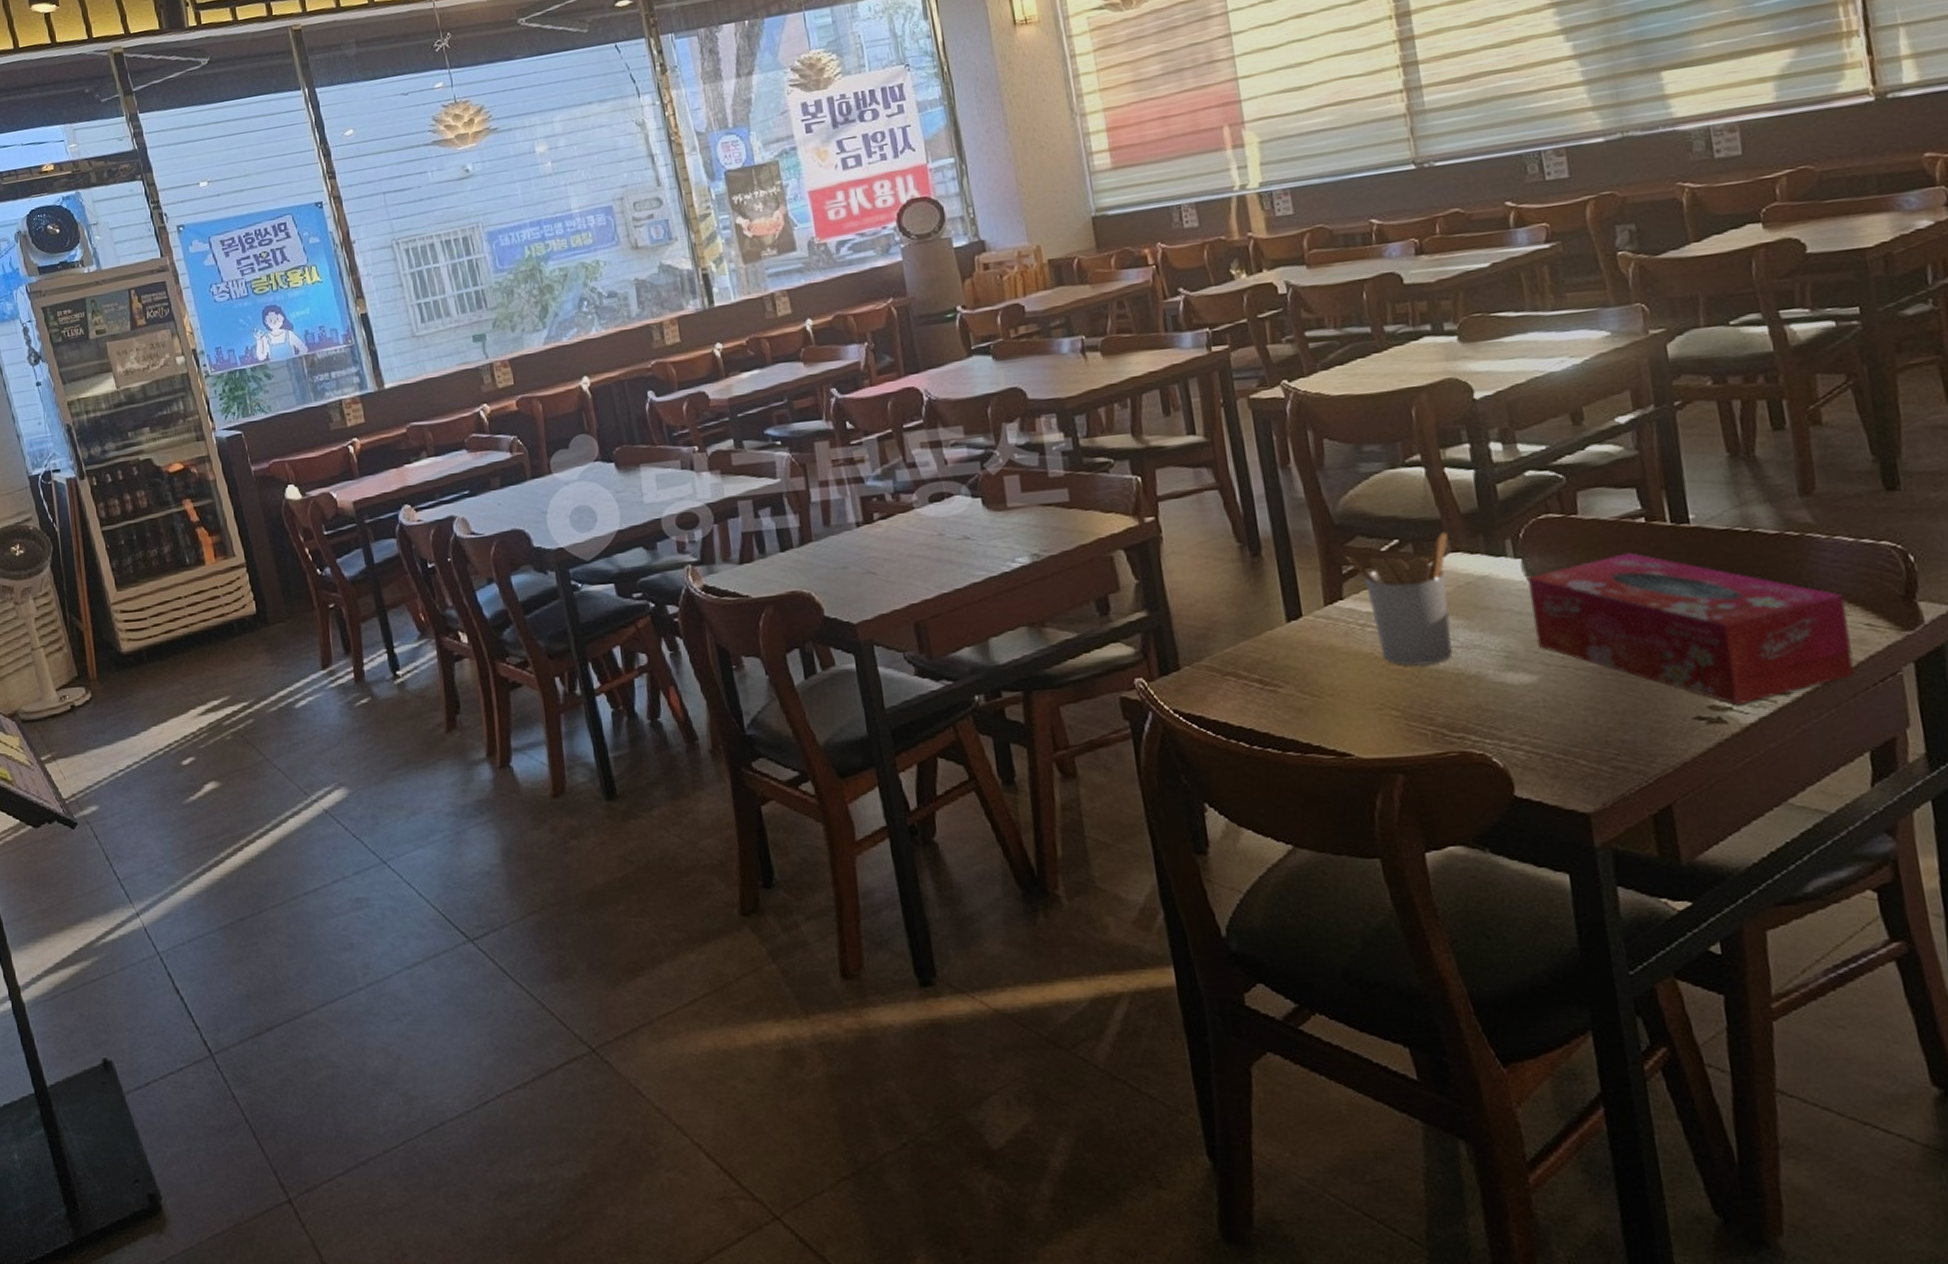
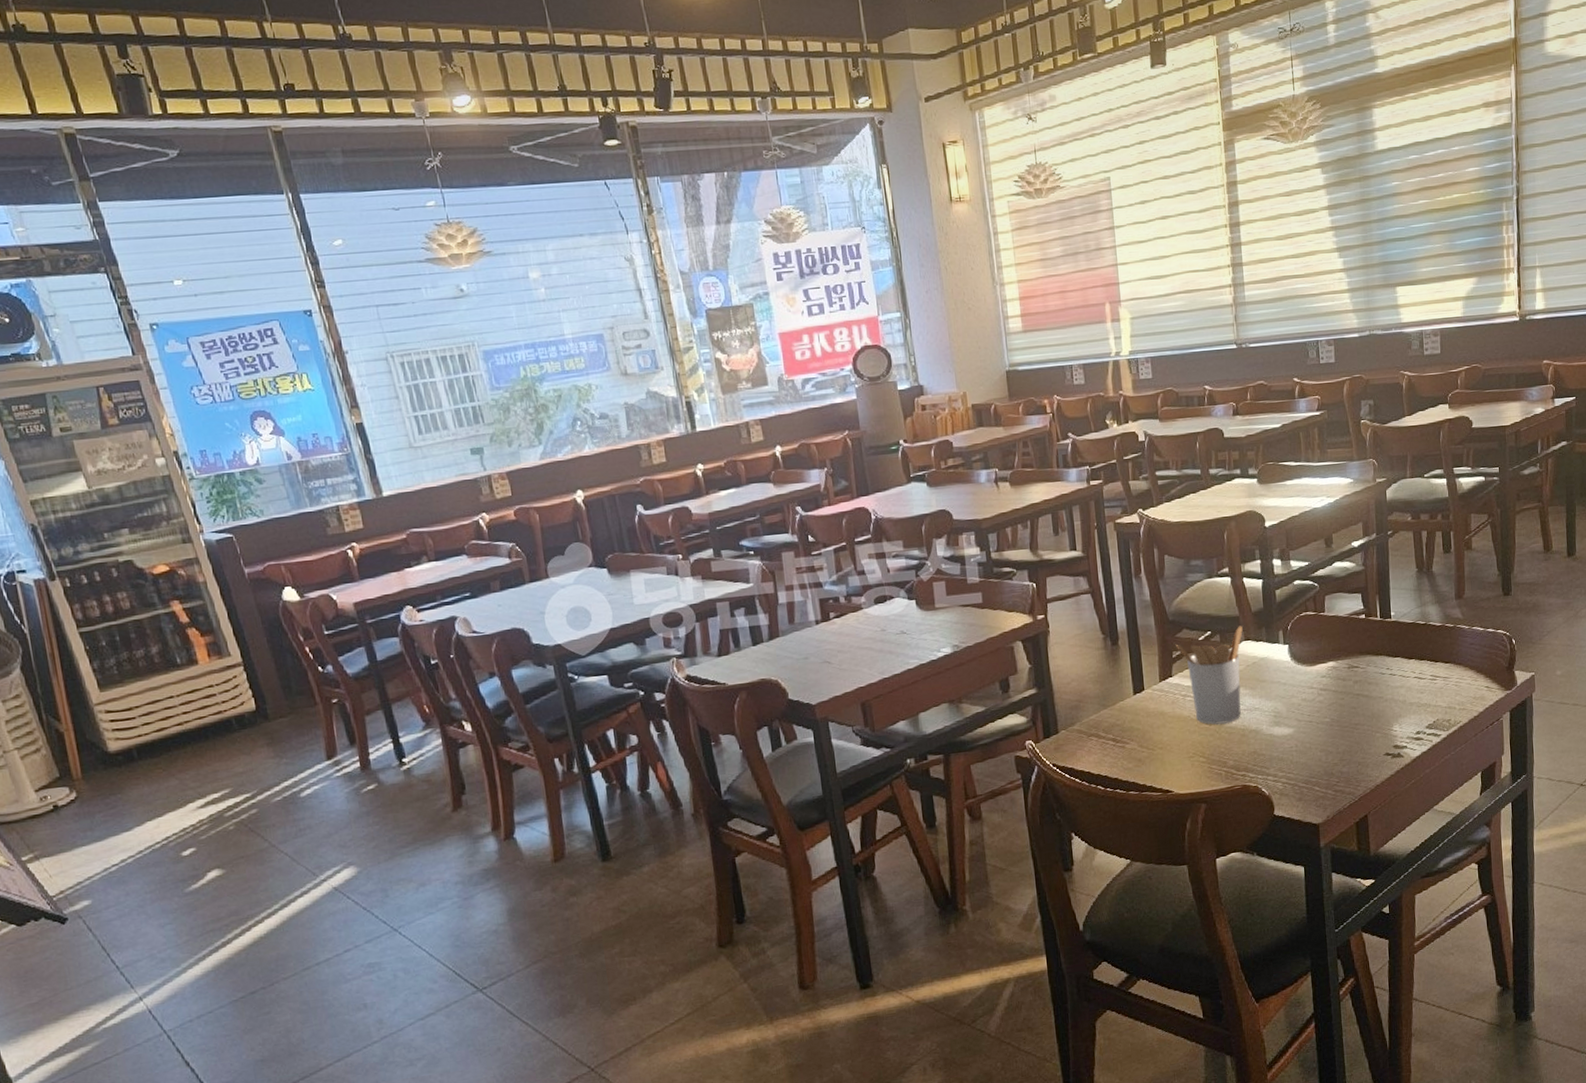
tissue box: present [1526,552,1856,706] -> none [1291,639,1477,745]

